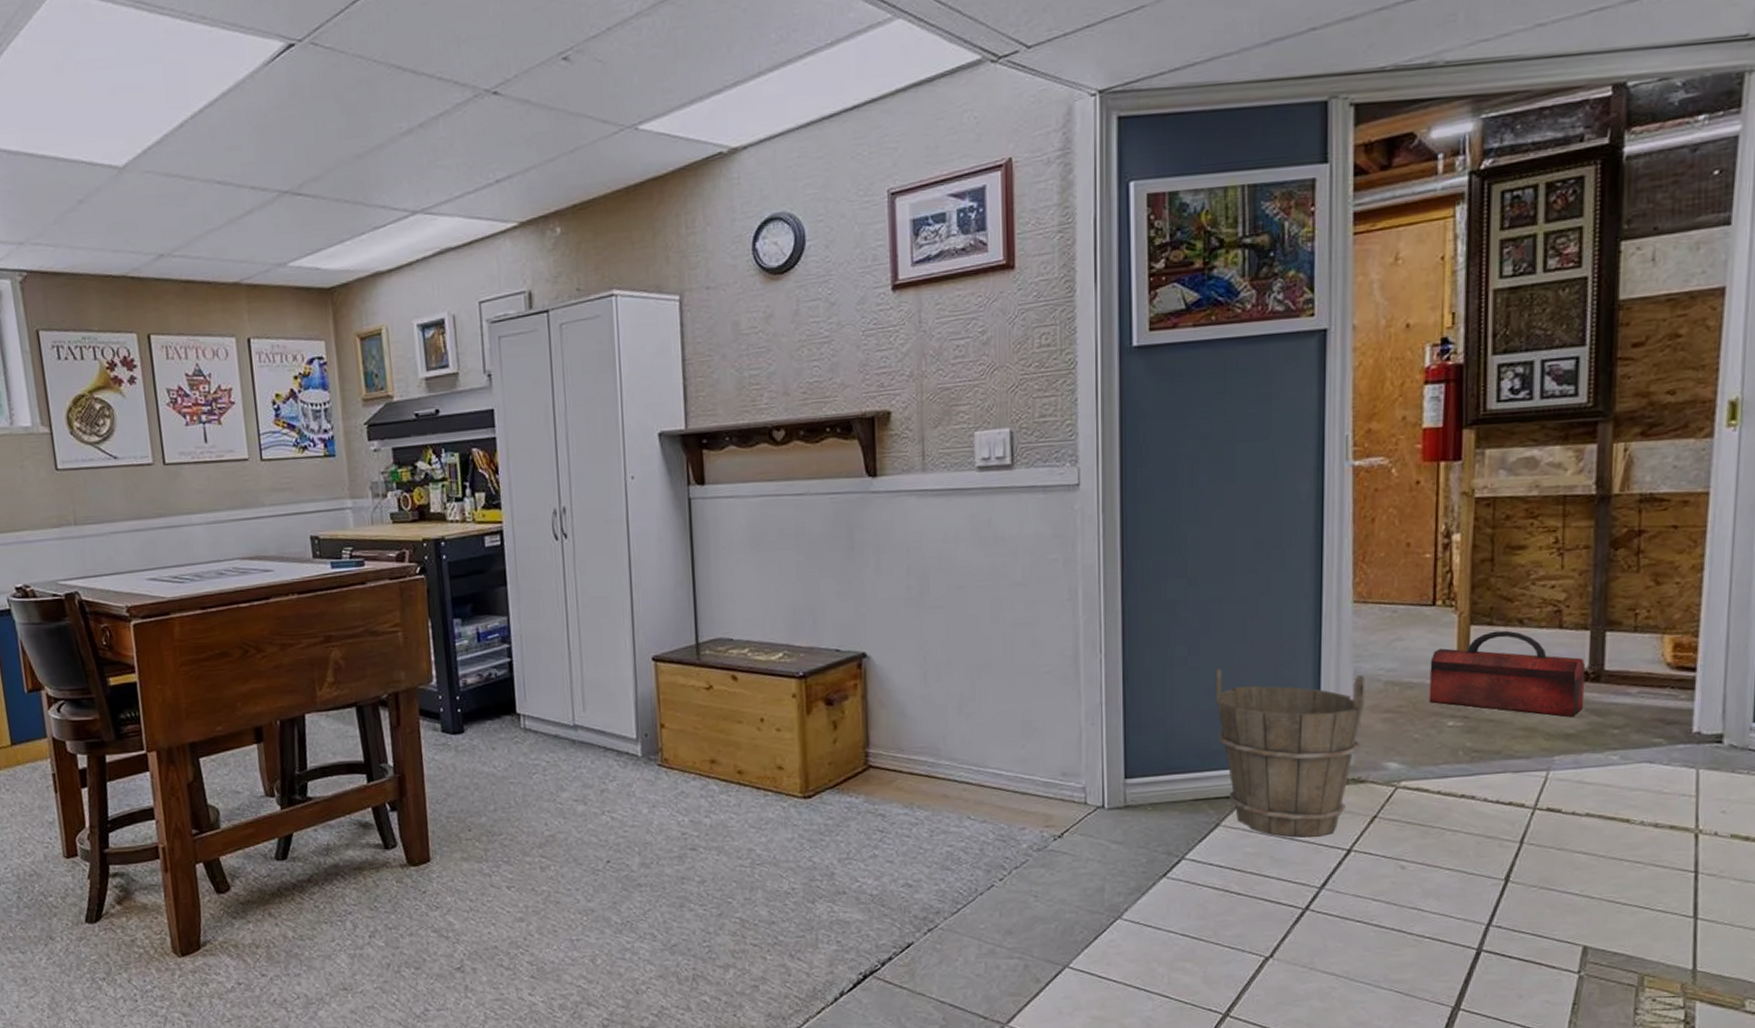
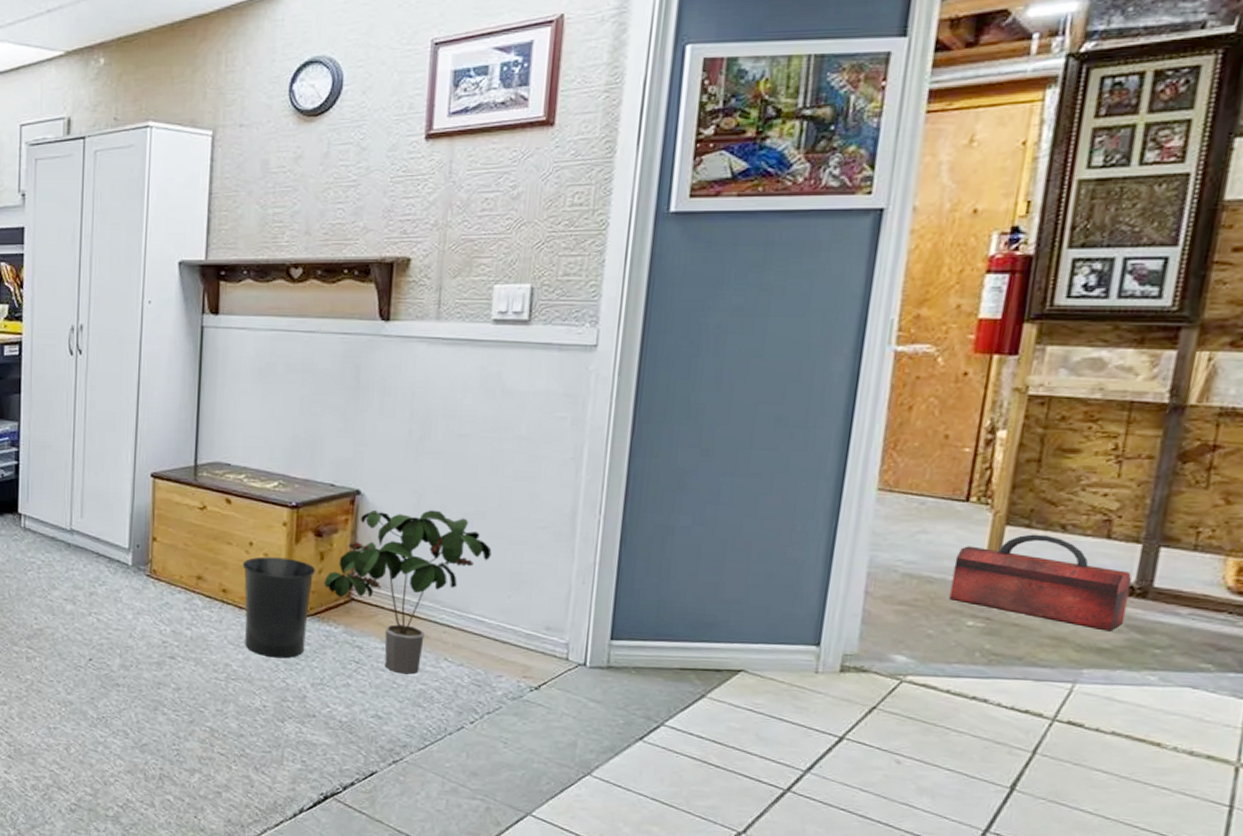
waste bin: none [755,731,831,837] -> present [242,557,316,659]
potted plant: none [839,665,1001,838] -> present [324,509,492,674]
bucket: present [1215,668,1365,838] -> none [714,541,881,721]

